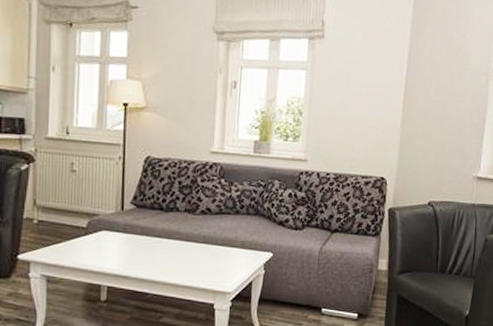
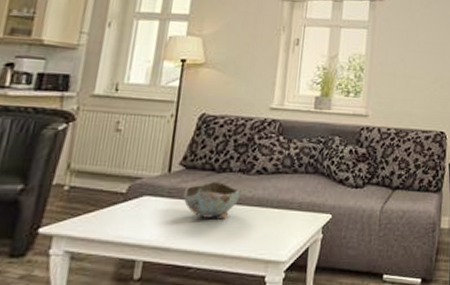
bowl: none [136,219,189,254] -> present [183,181,243,220]

